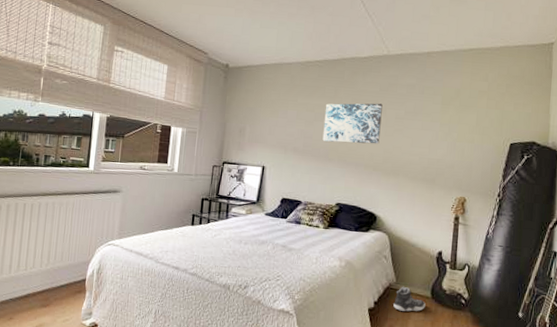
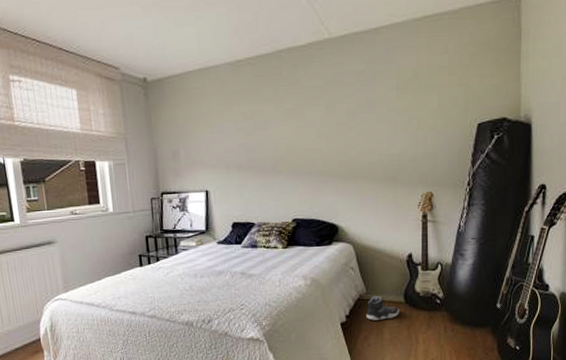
wall art: present [322,103,383,144] -> none [265,98,332,152]

